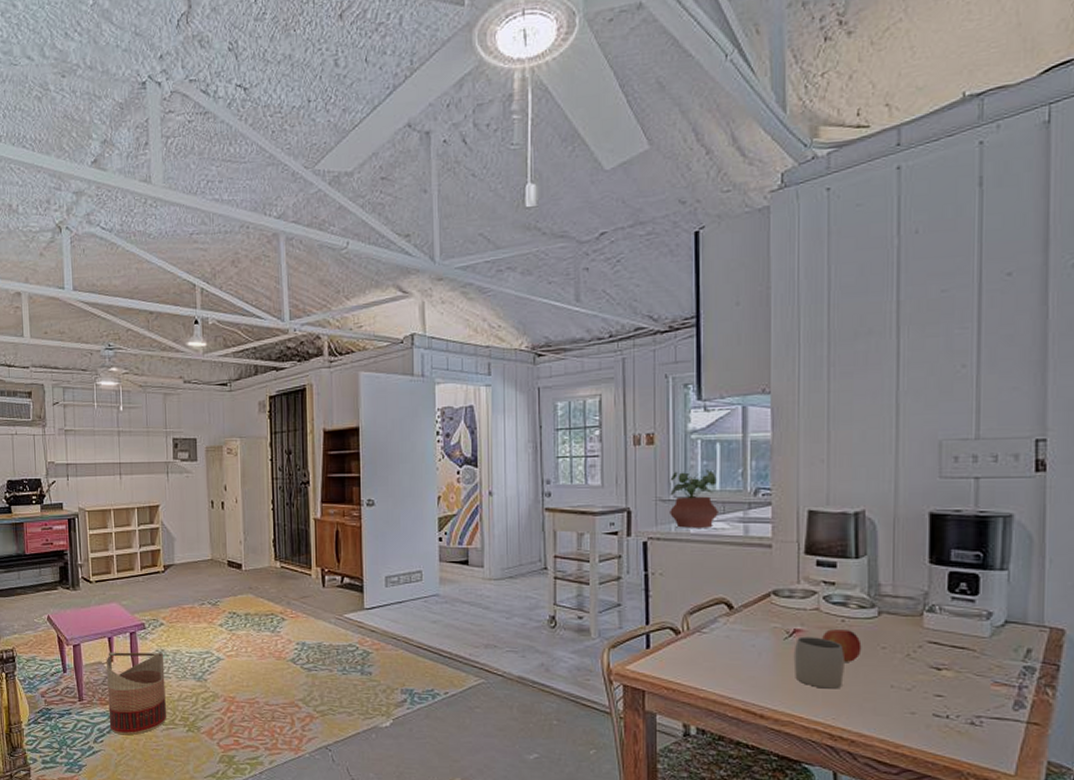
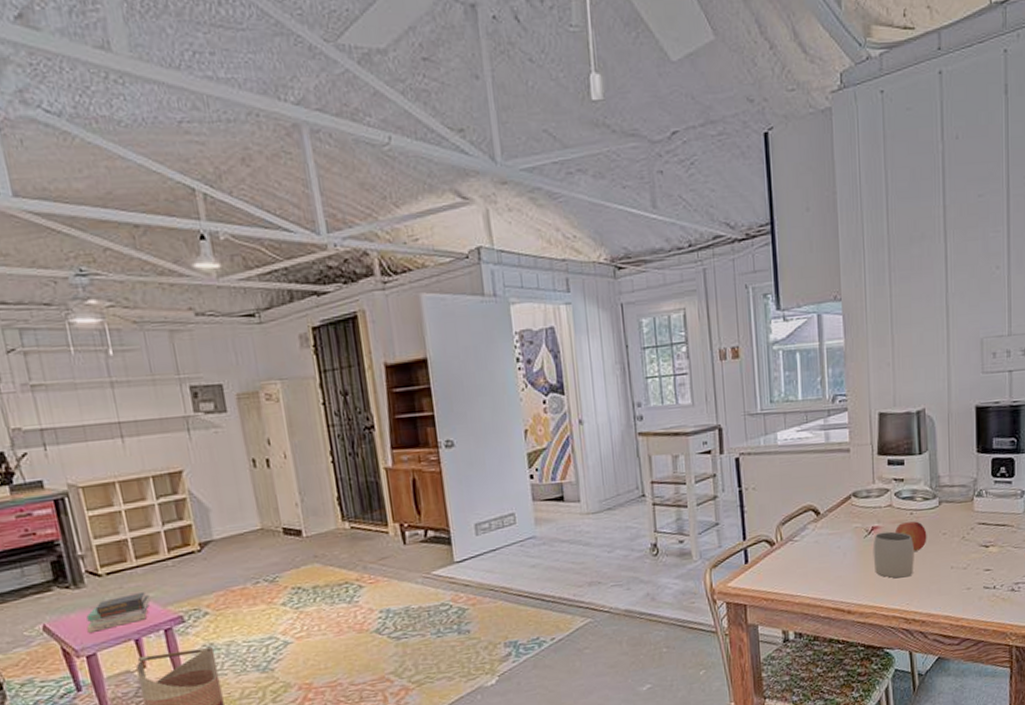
books: none [77,599,124,627] -> present [86,591,152,633]
potted plant: present [670,469,718,528] -> none [756,379,802,441]

